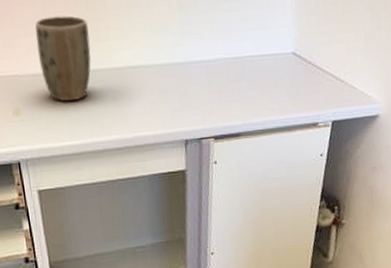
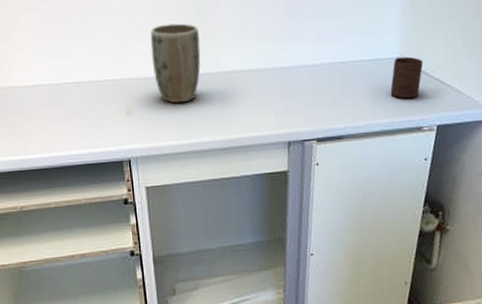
cup: none [286,51,318,95] -> present [390,56,424,99]

